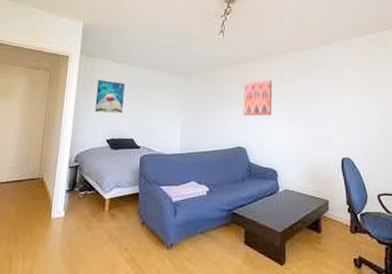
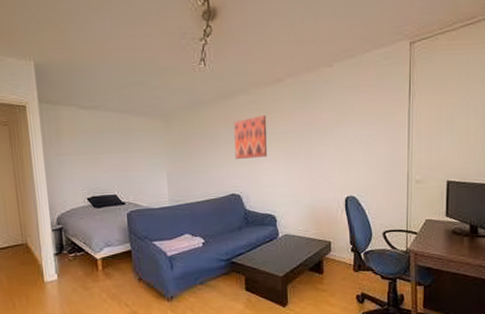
wall art: present [94,80,125,114] -> none [64,131,100,169]

